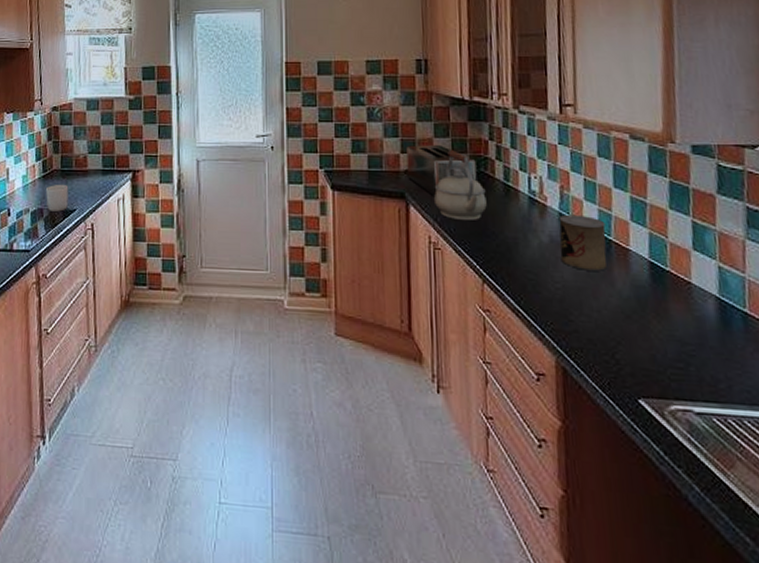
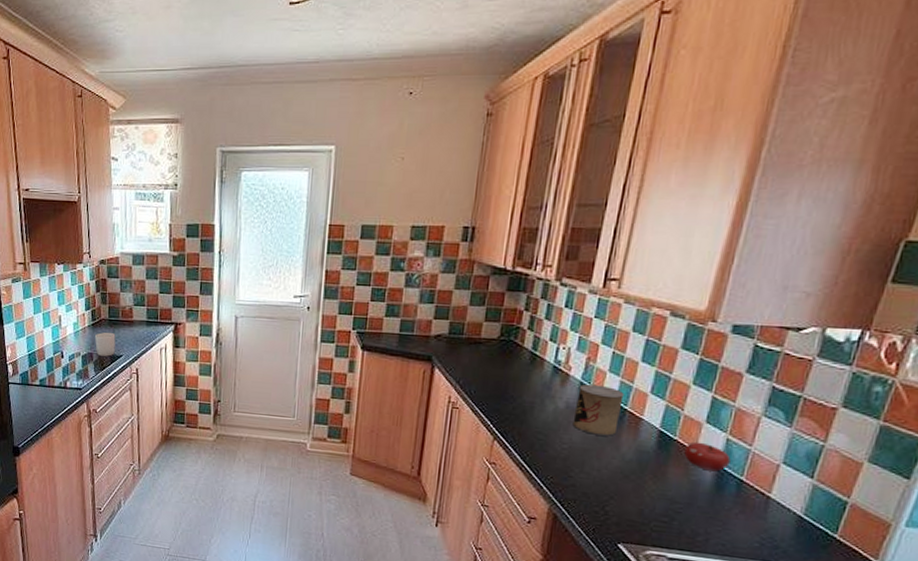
toaster: present [406,145,477,198] -> none [437,311,507,362]
kettle: present [433,150,487,222] -> none [459,318,512,386]
fruit: none [679,272,729,305] -> present [684,441,731,472]

